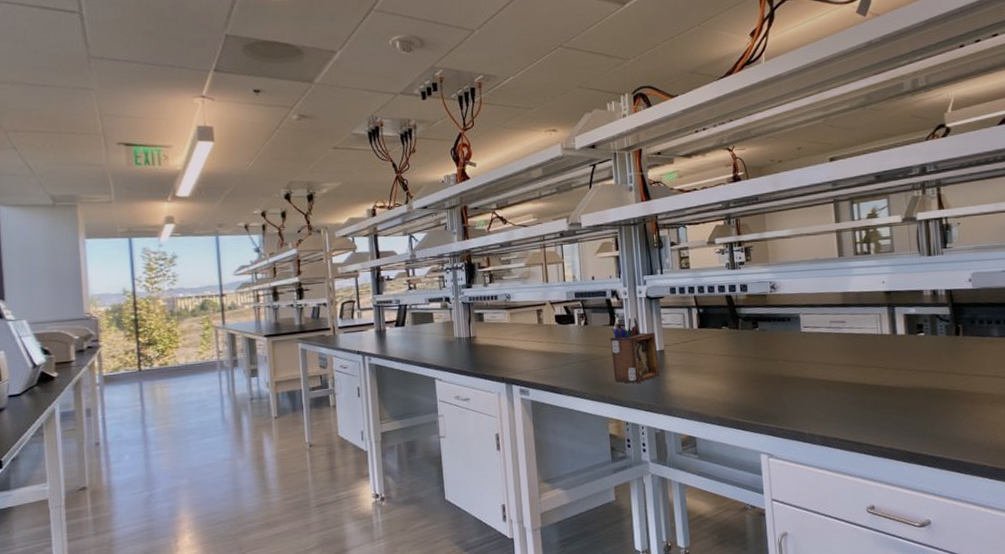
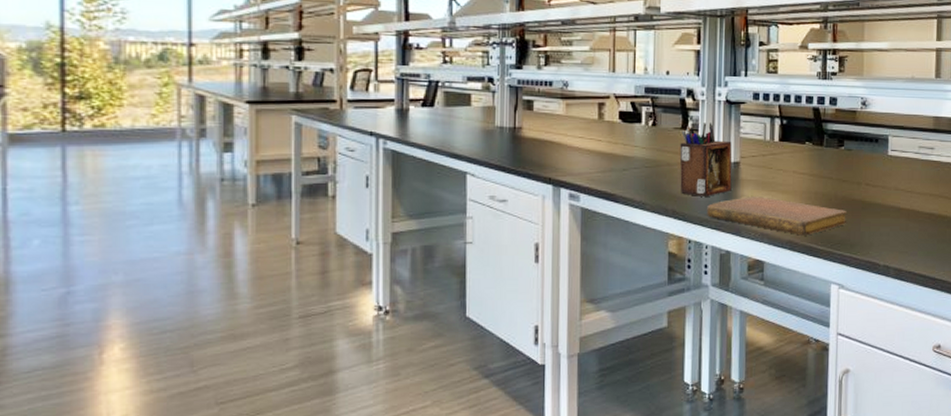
notebook: none [639,379,770,412] -> present [707,197,848,236]

